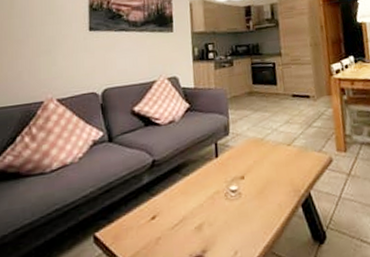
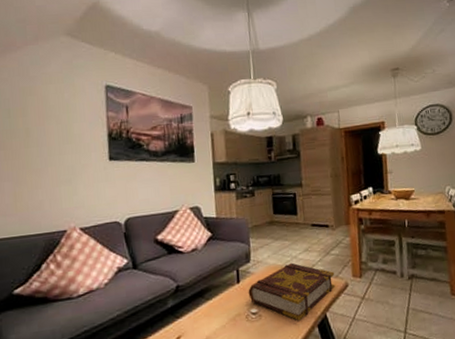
book: none [227,135,319,200] -> present [248,262,335,321]

